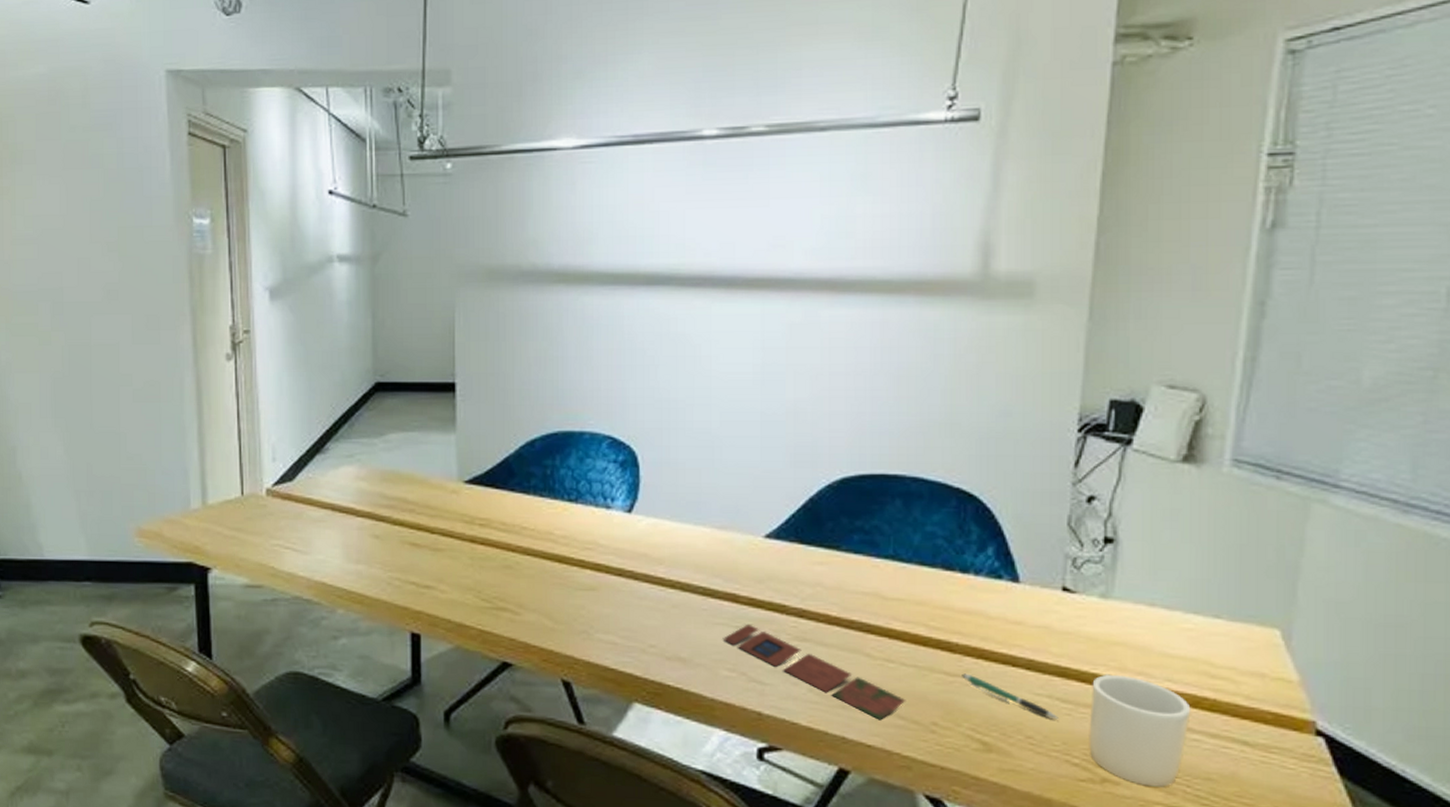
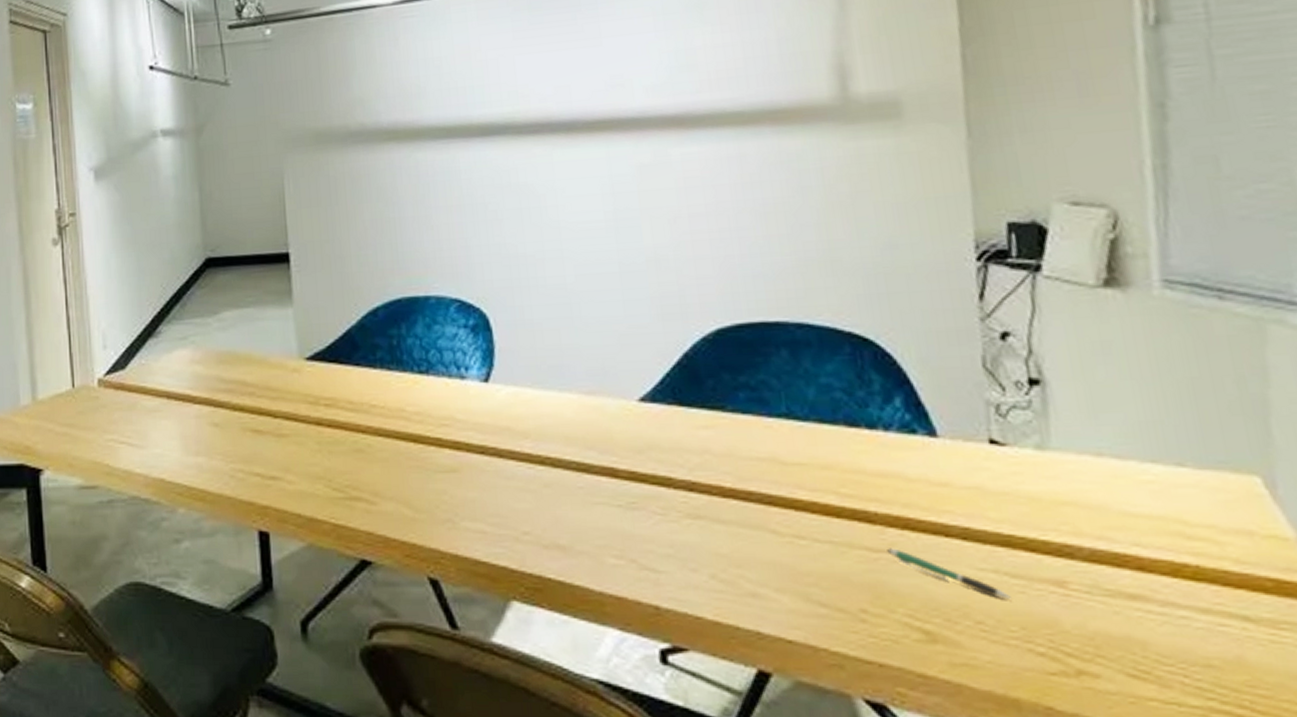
papers: present [722,624,906,720] -> none [604,501,826,610]
mug: present [1089,674,1191,787] -> none [1044,541,1173,678]

